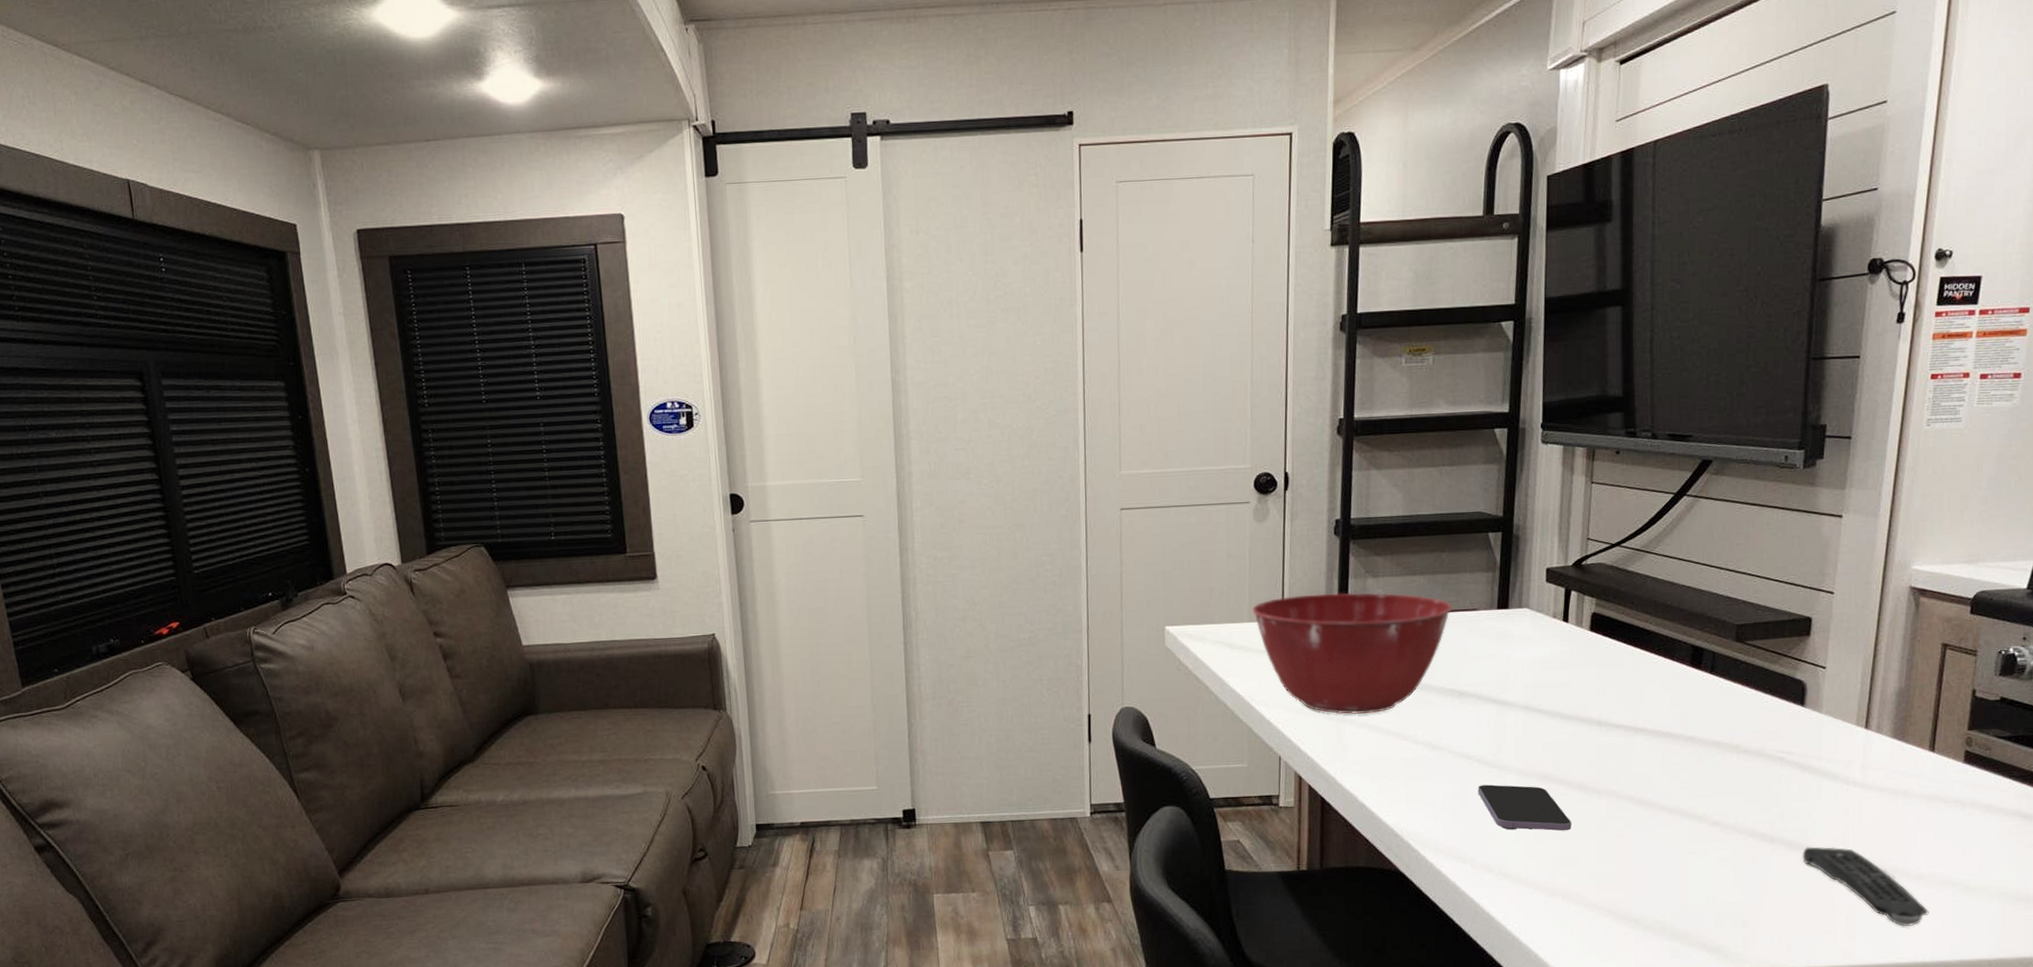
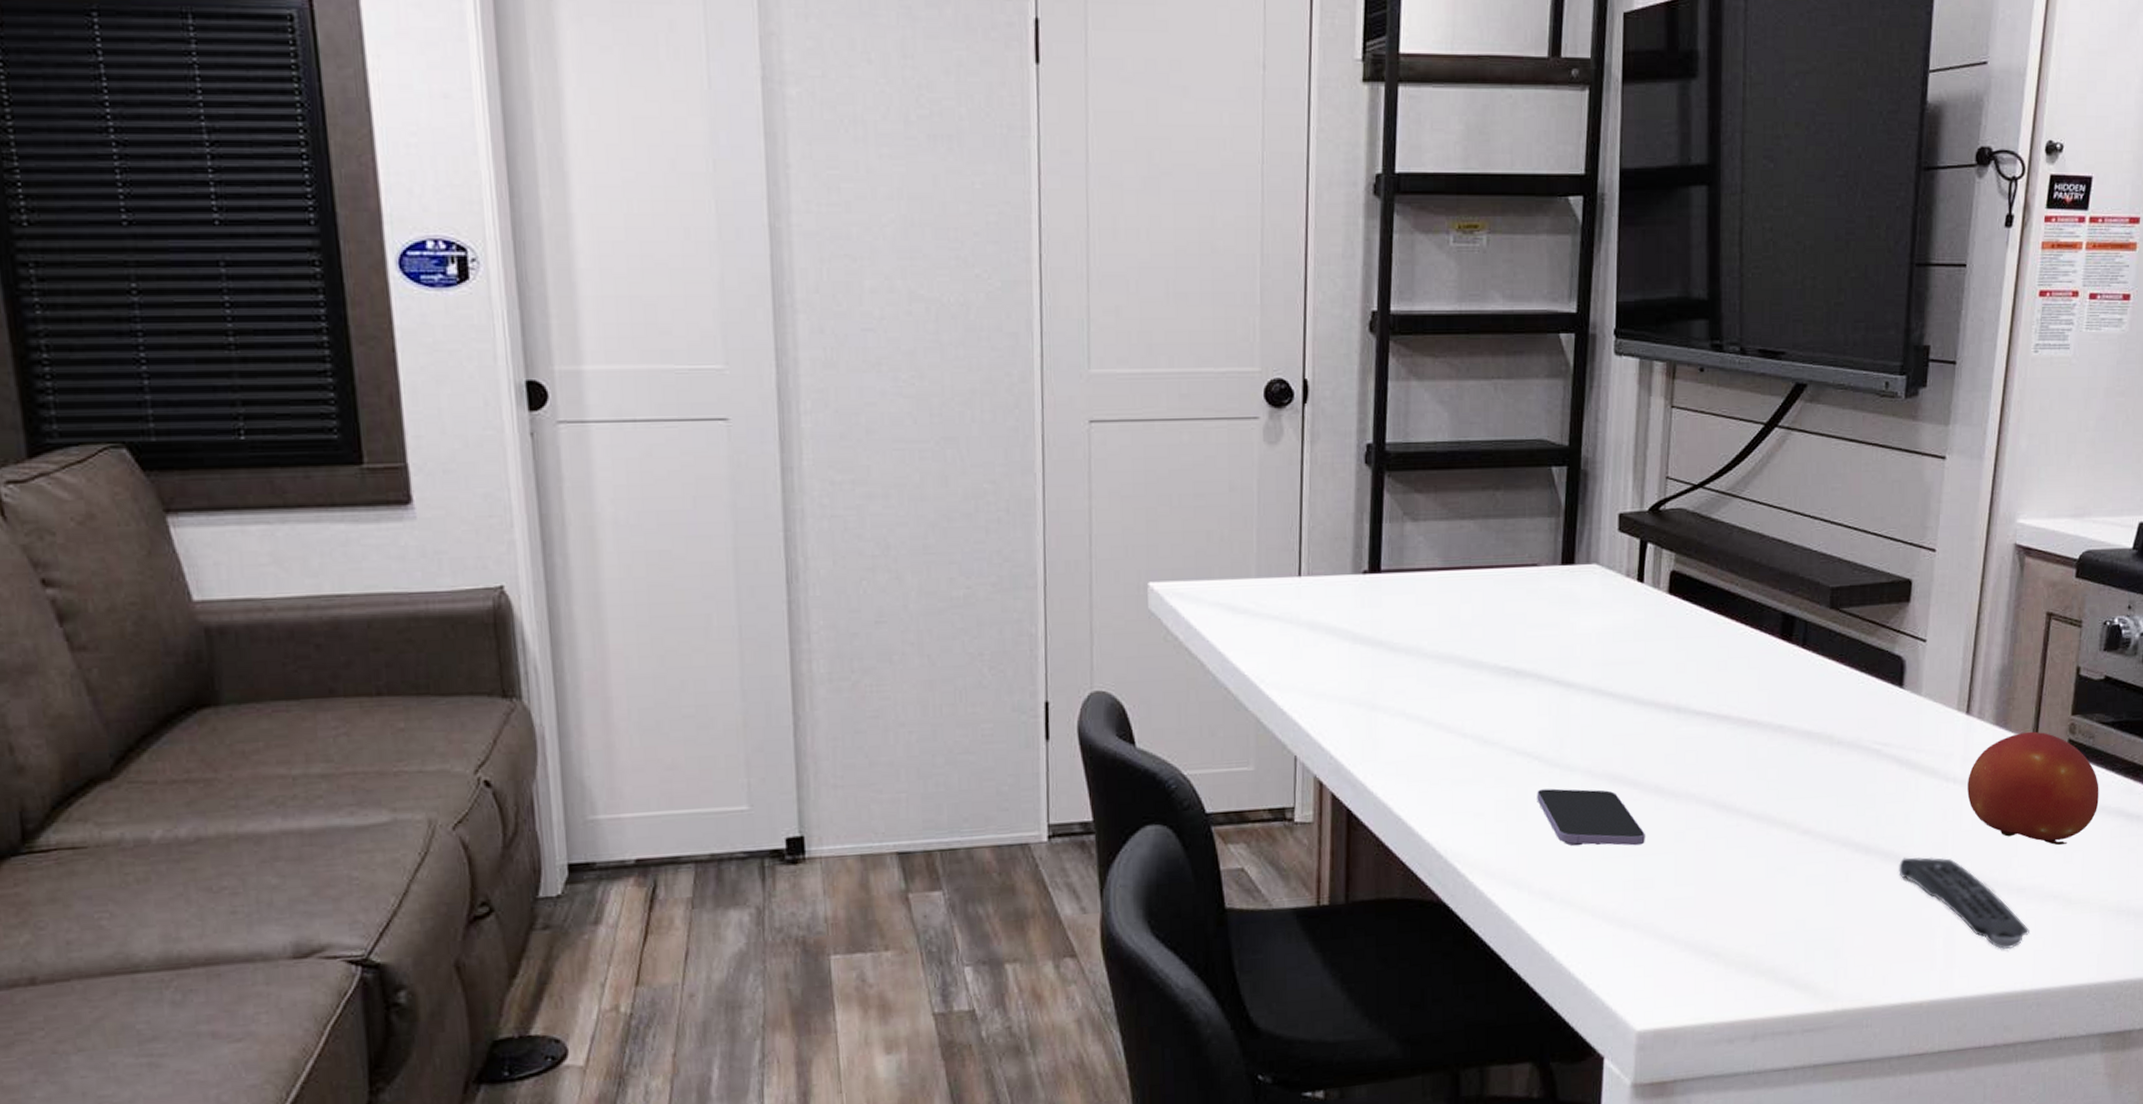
mixing bowl: present [1252,592,1452,715] -> none [1261,540,1508,701]
fruit: none [1867,743,1996,840] -> present [1967,731,2099,845]

